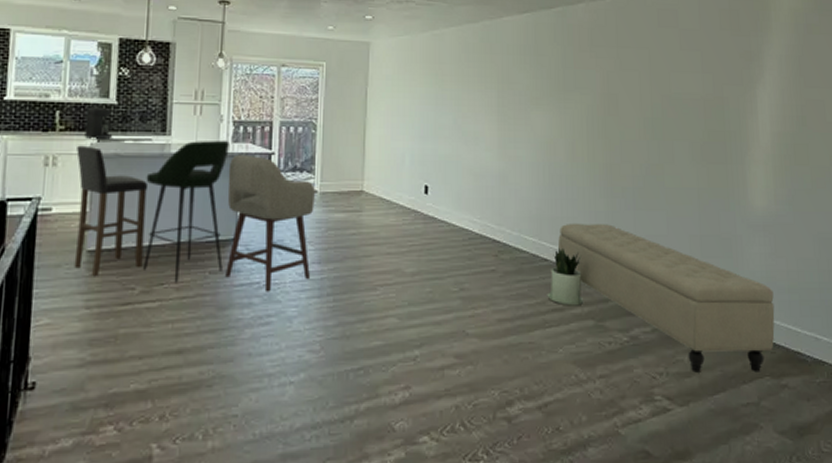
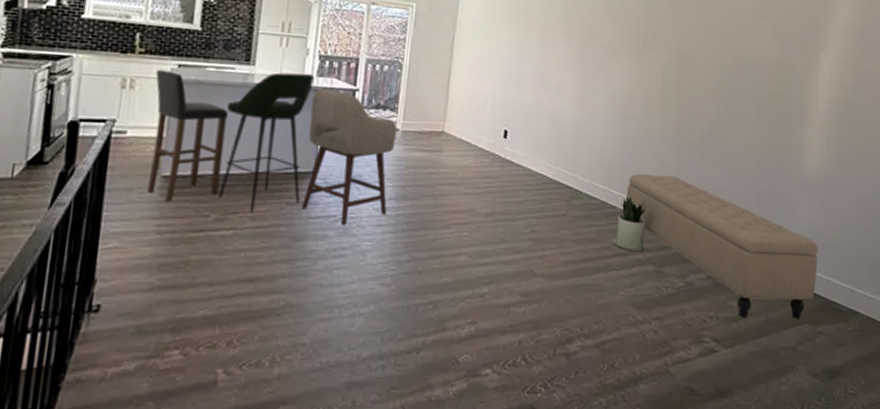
coffee maker: present [84,106,113,139] -> none [165,31,195,65]

